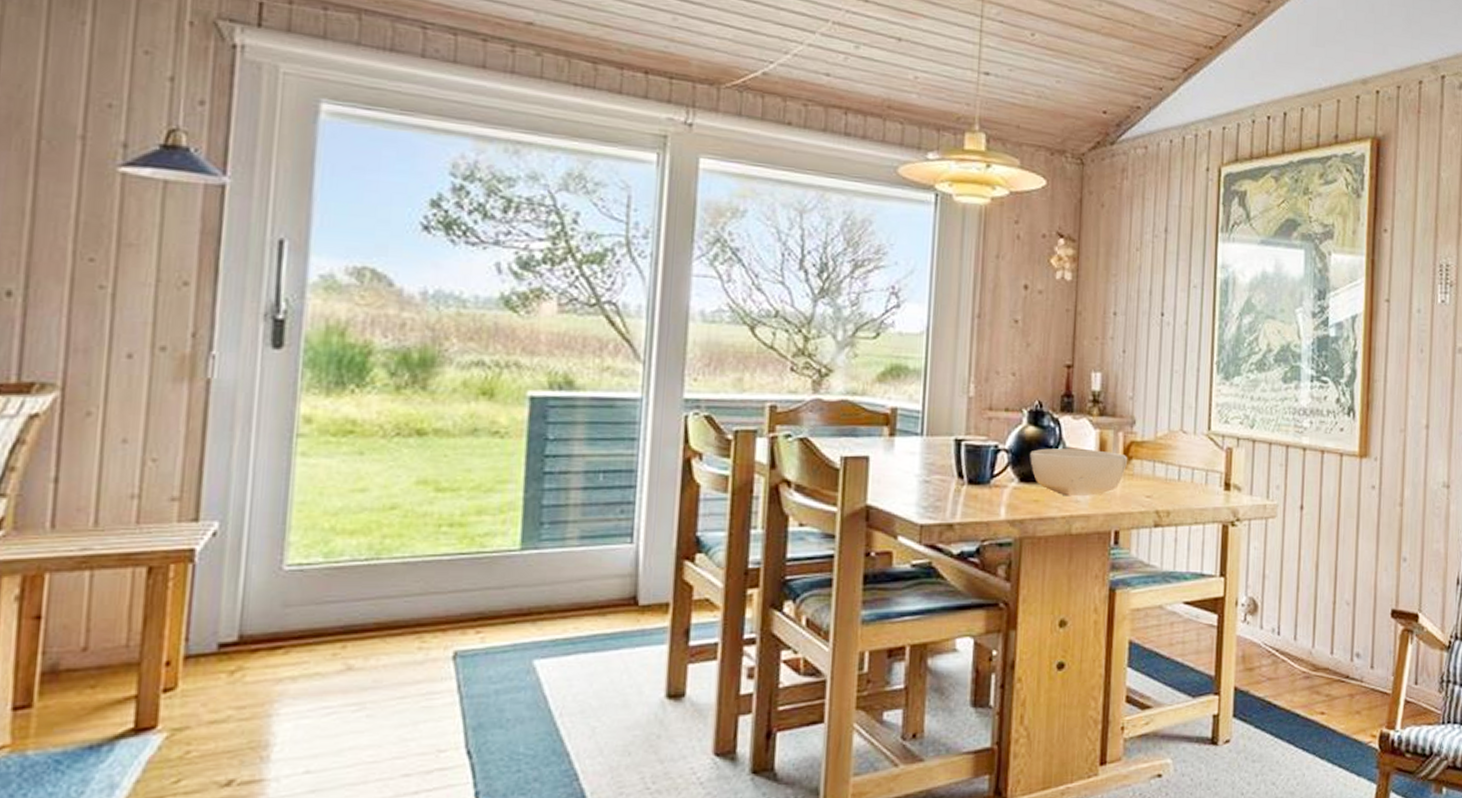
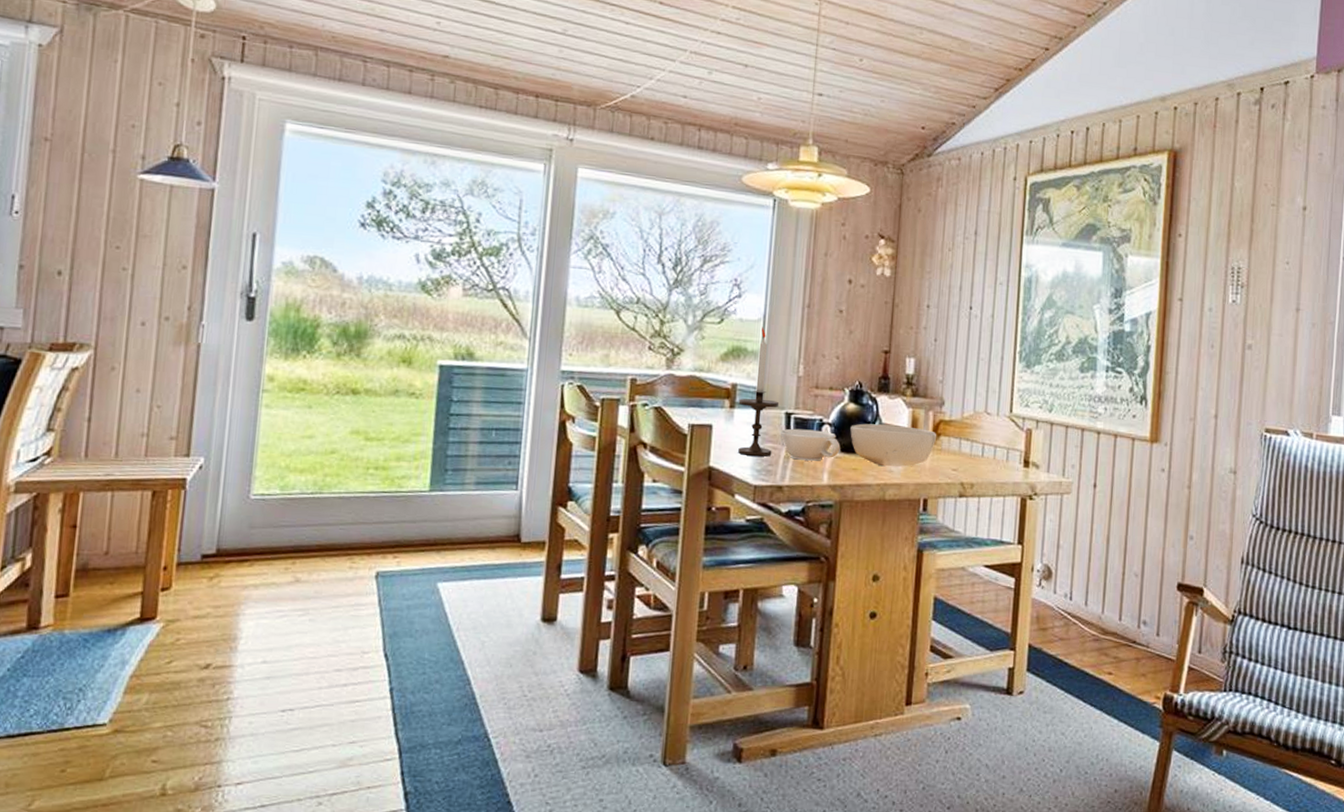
candlestick: none [899,341,948,491] -> present [738,326,780,457]
cup: none [949,457,1019,493] -> present [780,428,841,461]

